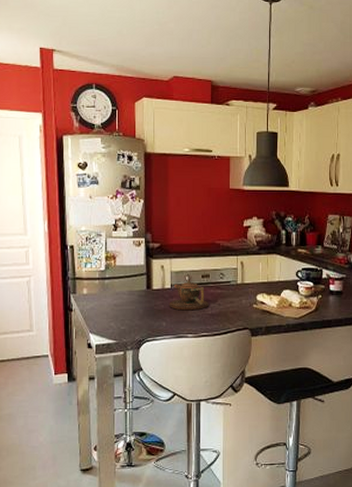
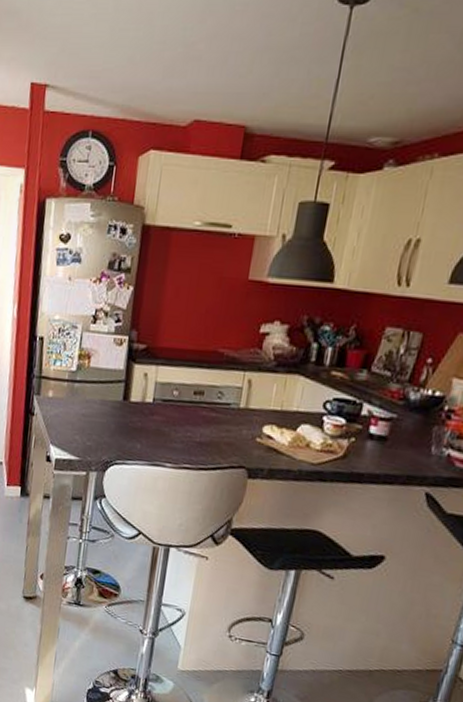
teapot: present [168,275,209,311] -> none [147,389,198,435]

